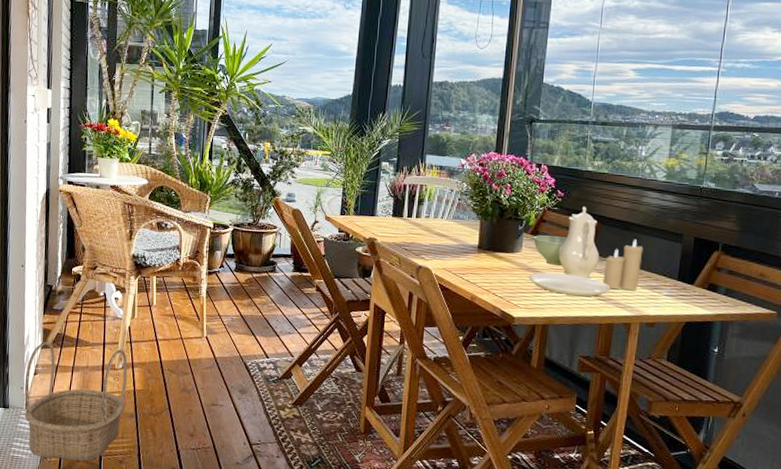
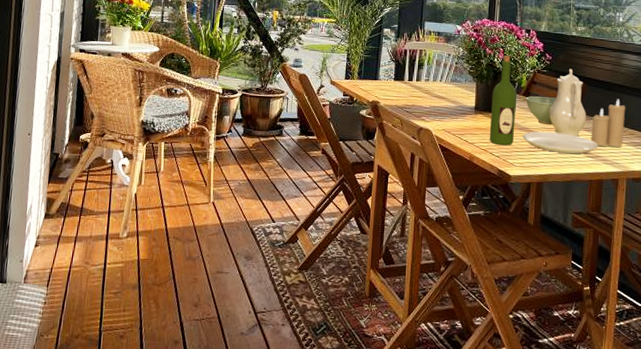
basket: present [24,341,128,462] -> none [22,211,133,338]
wine bottle: none [492,192,524,287] -> present [489,56,516,146]

